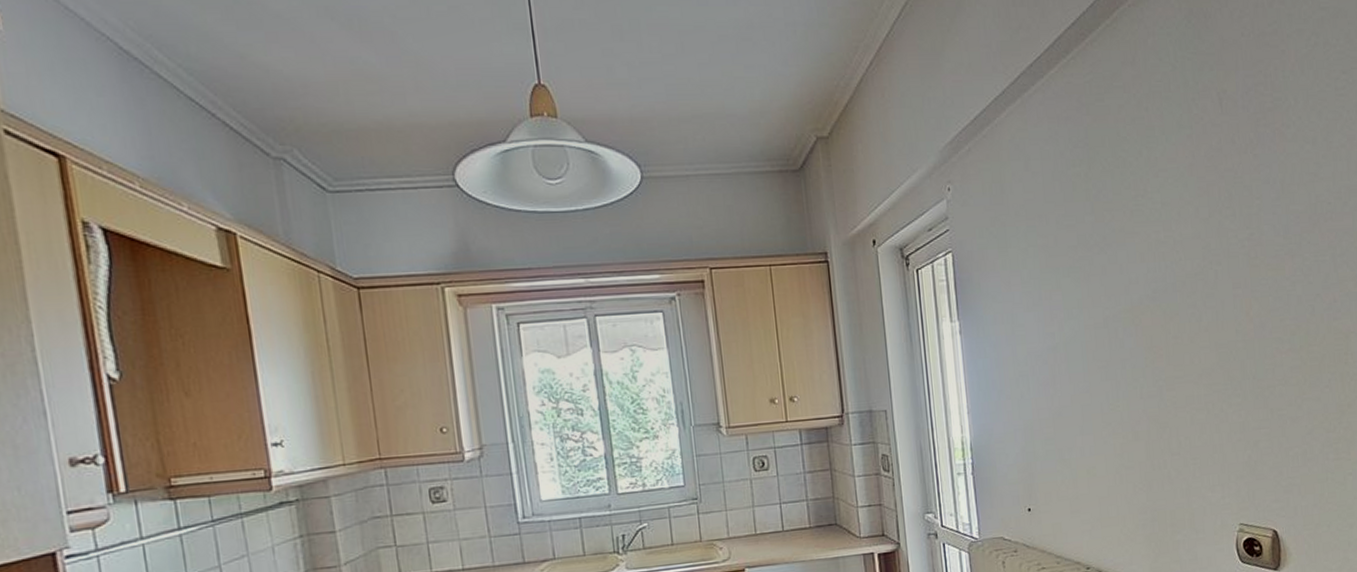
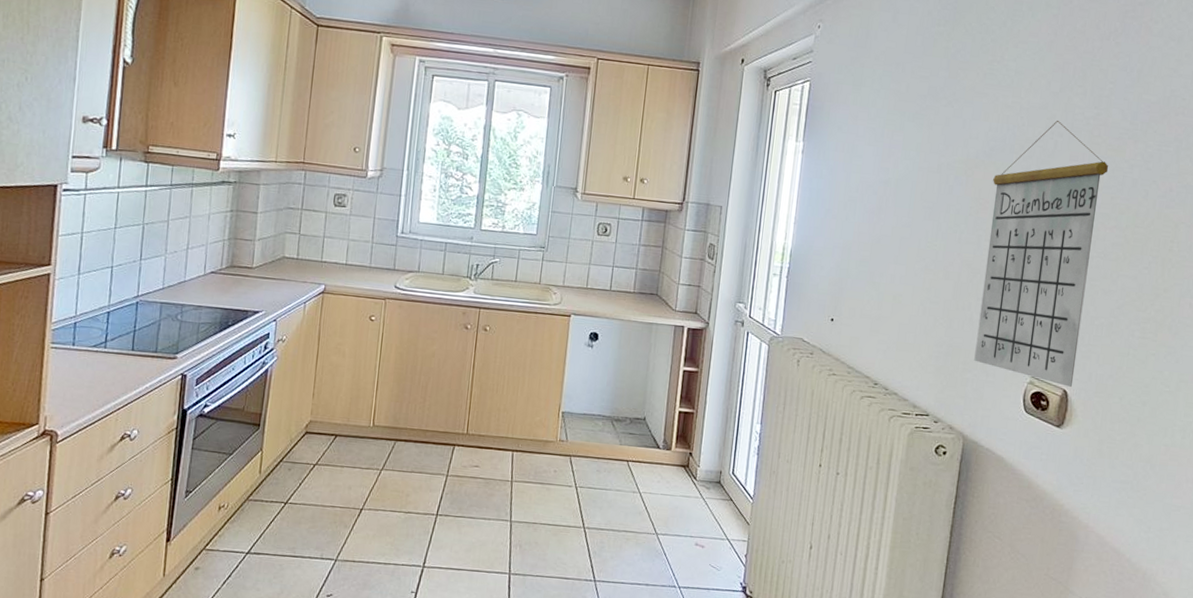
calendar: none [1162,249,1281,526] -> present [974,121,1109,387]

